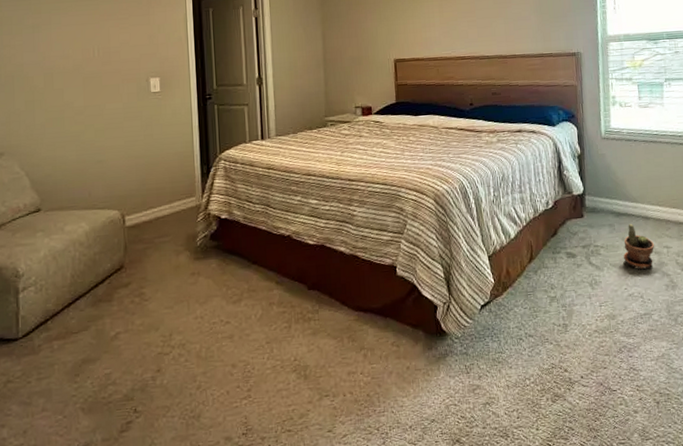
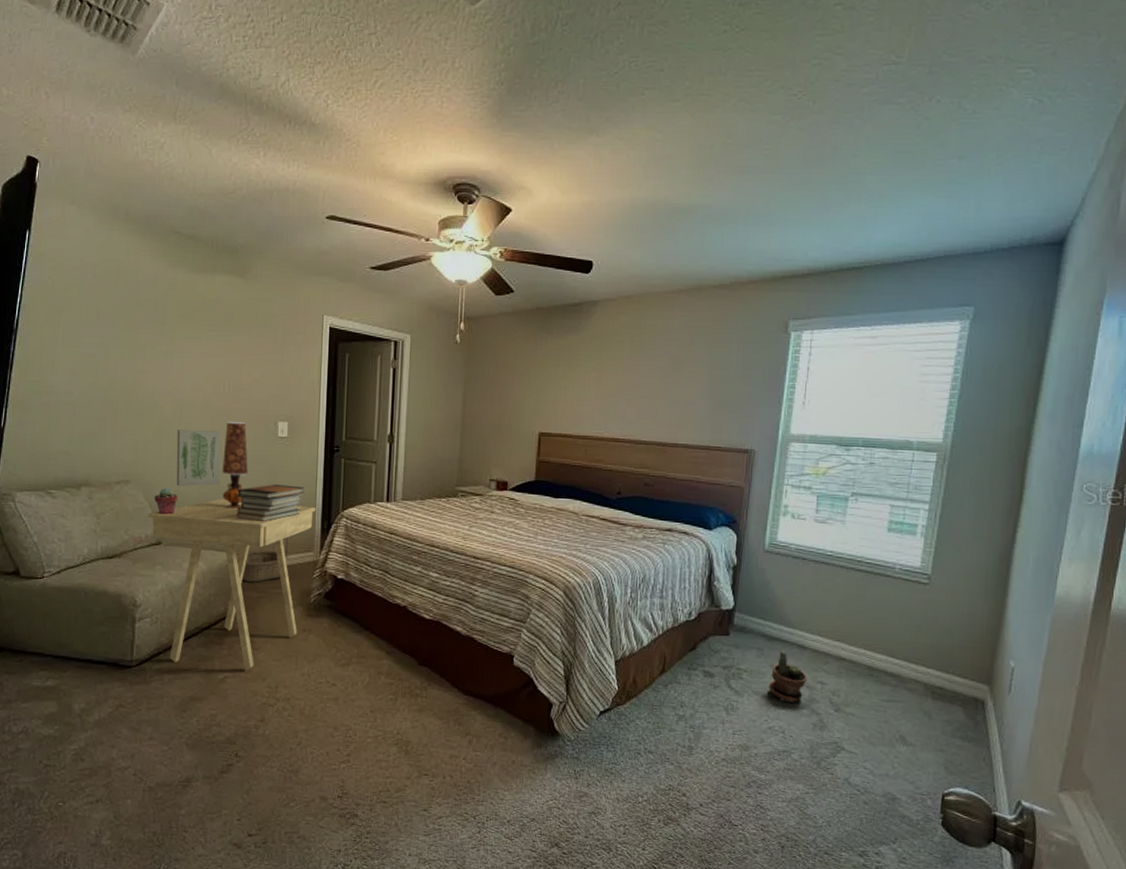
side table: none [25,153,194,327] -> present [148,499,316,671]
potted succulent: none [31,155,55,182] -> present [154,487,178,515]
wall art: none [49,94,96,152] -> present [176,430,221,487]
table lamp: none [98,83,124,167] -> present [222,422,248,509]
book stack: none [115,136,181,176] -> present [236,484,305,523]
basket: none [116,185,171,235] -> present [234,536,289,582]

